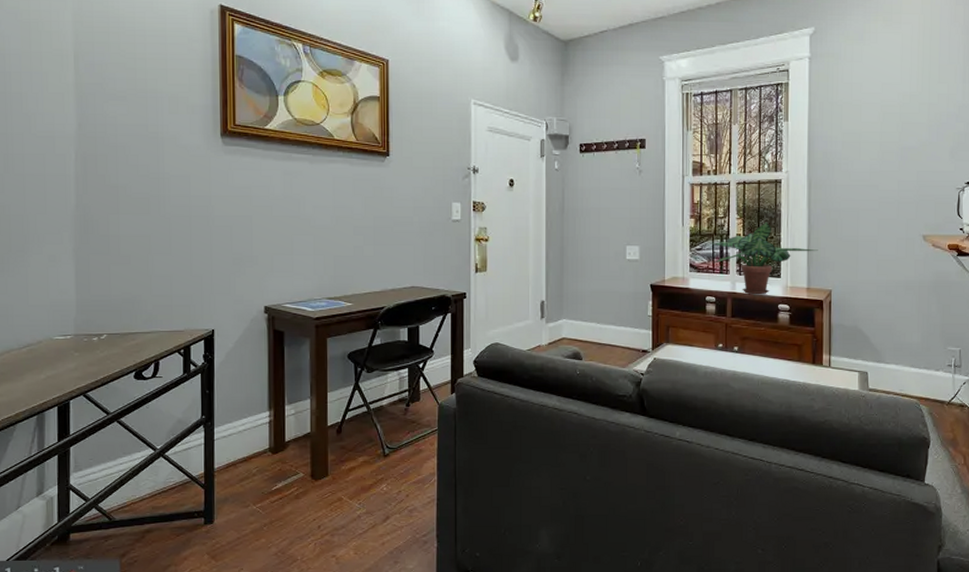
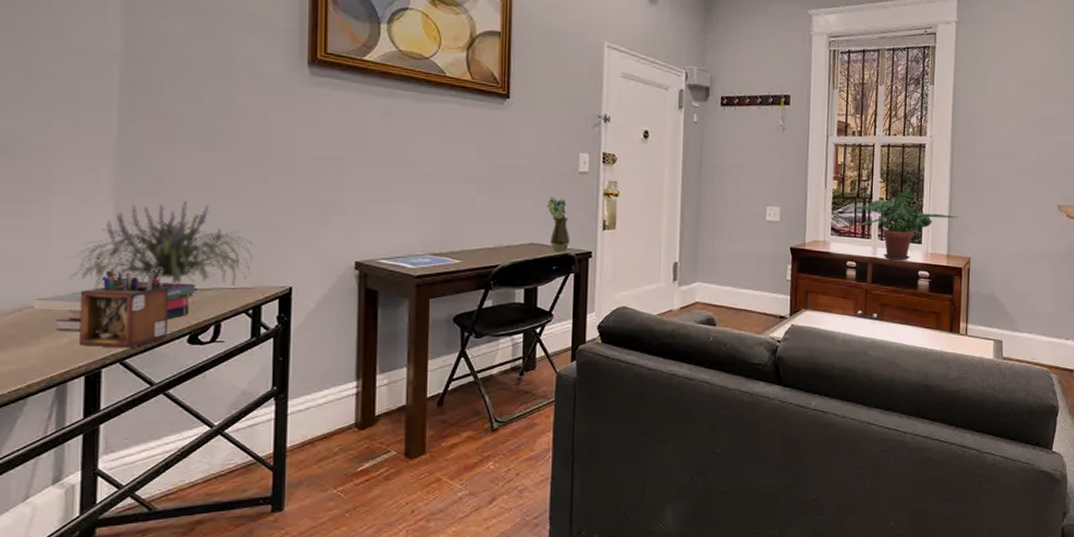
books: none [17,326,139,370] -> present [32,281,196,332]
plant: none [44,257,183,333] -> present [70,201,253,289]
desk organizer: none [52,315,119,383] -> present [80,268,169,348]
vase: none [425,243,447,294] -> present [546,197,571,252]

